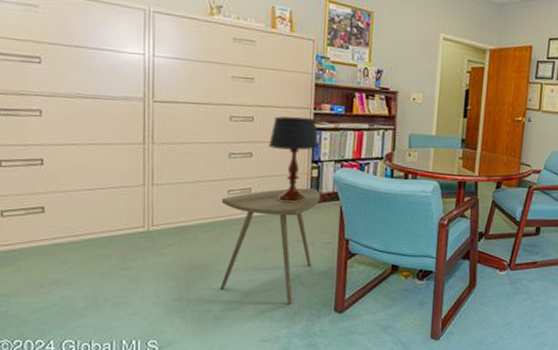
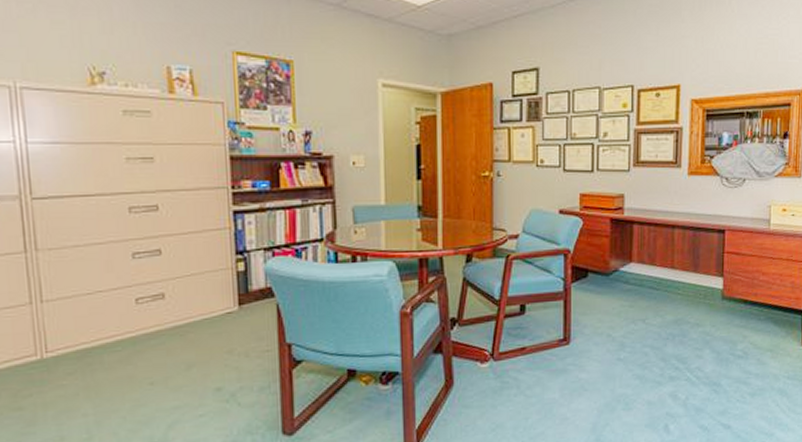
side table: present [220,188,320,305] -> none [128,285,251,432]
table lamp: present [269,116,319,203] -> none [180,199,242,307]

